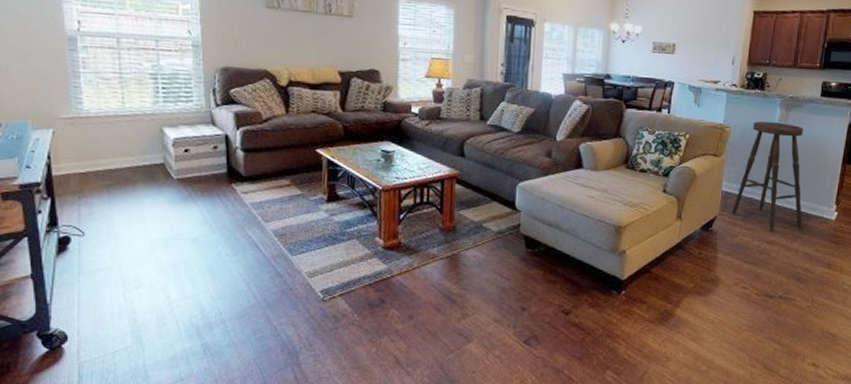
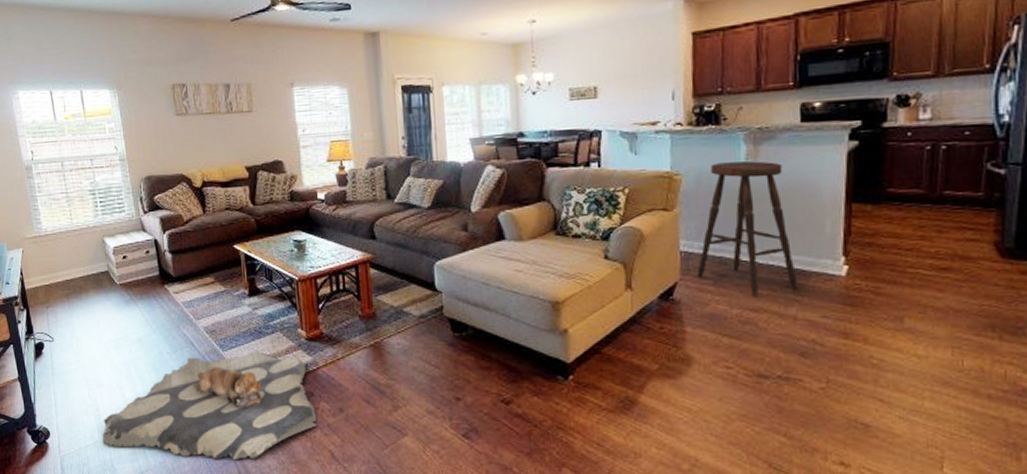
dog bed: none [135,258,386,366] -> present [102,352,318,461]

